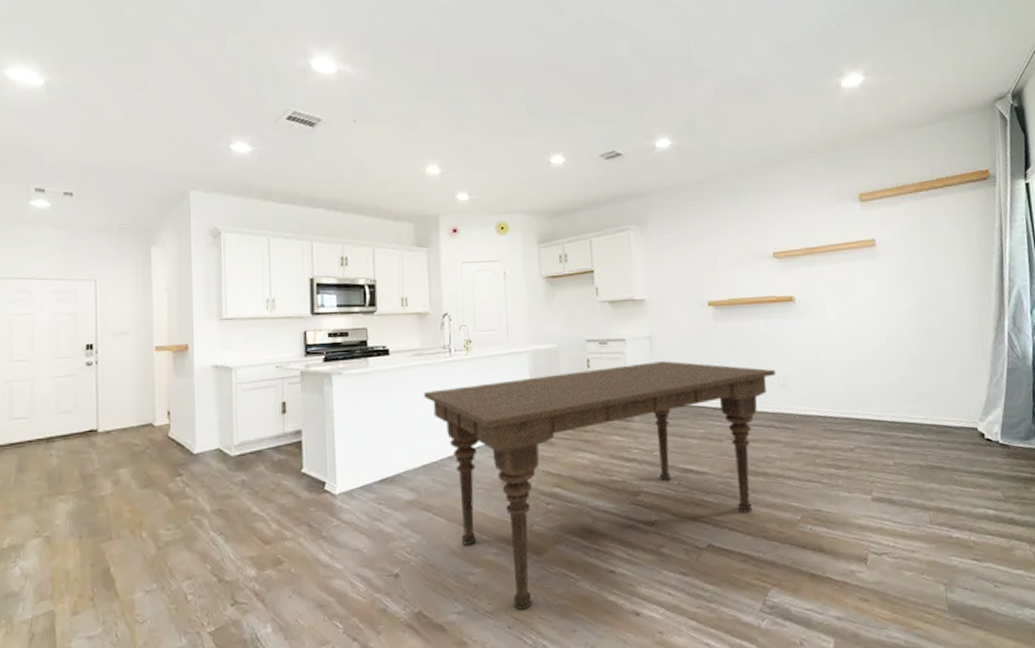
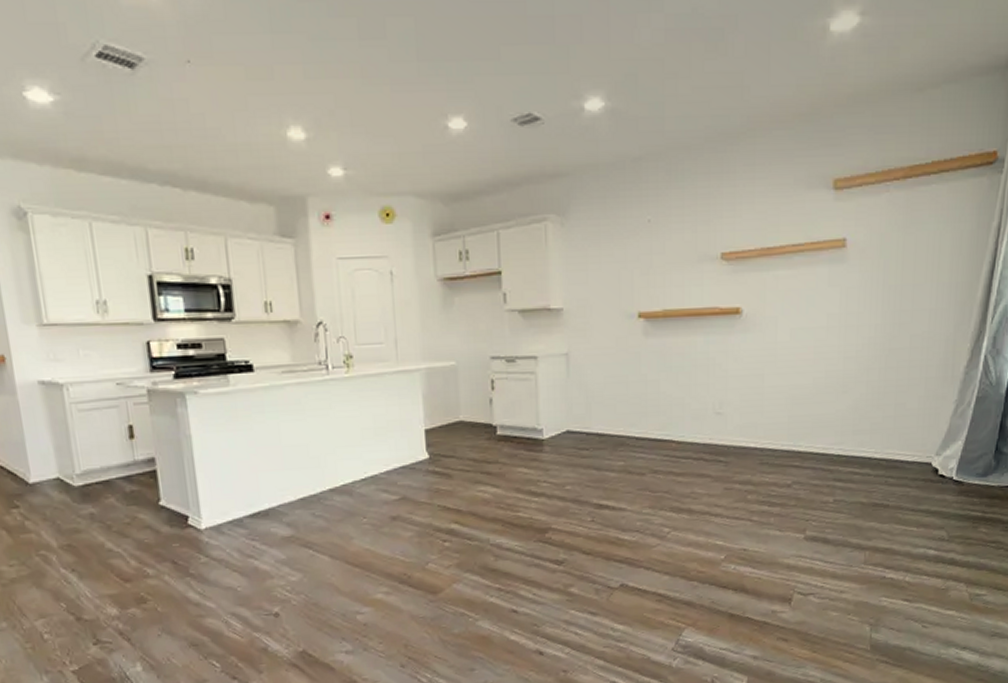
dining table: present [424,361,775,610] -> none [298,383,711,649]

